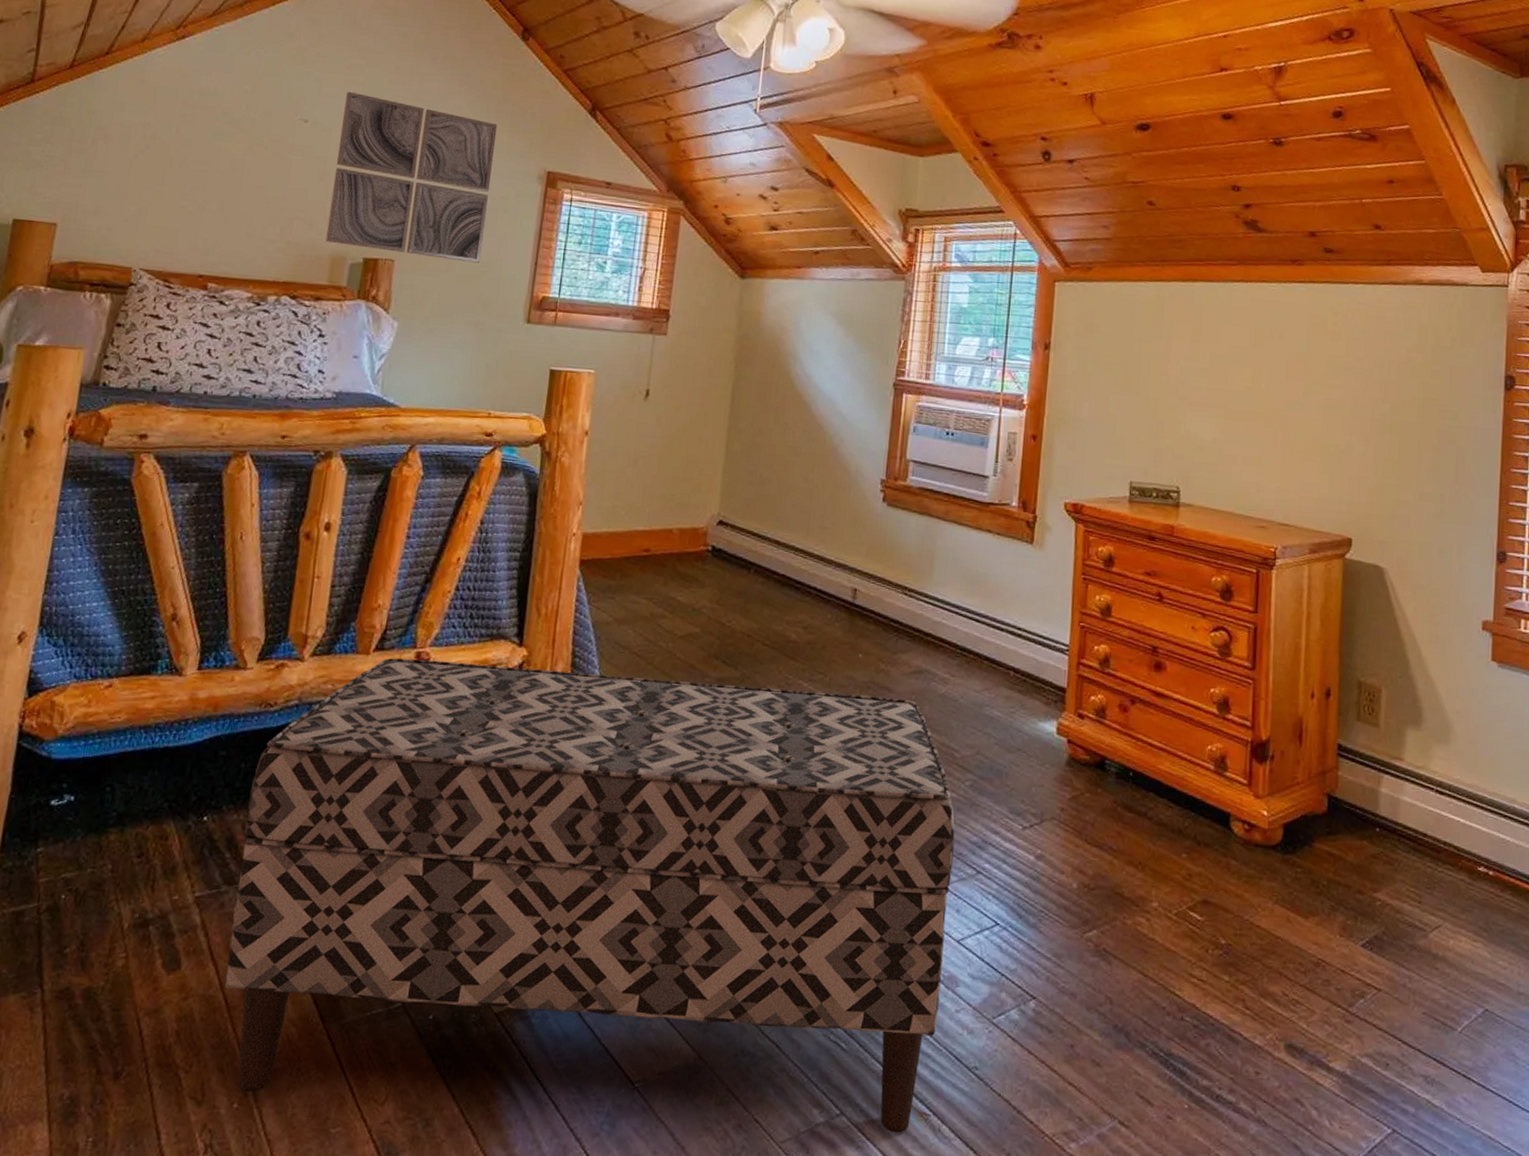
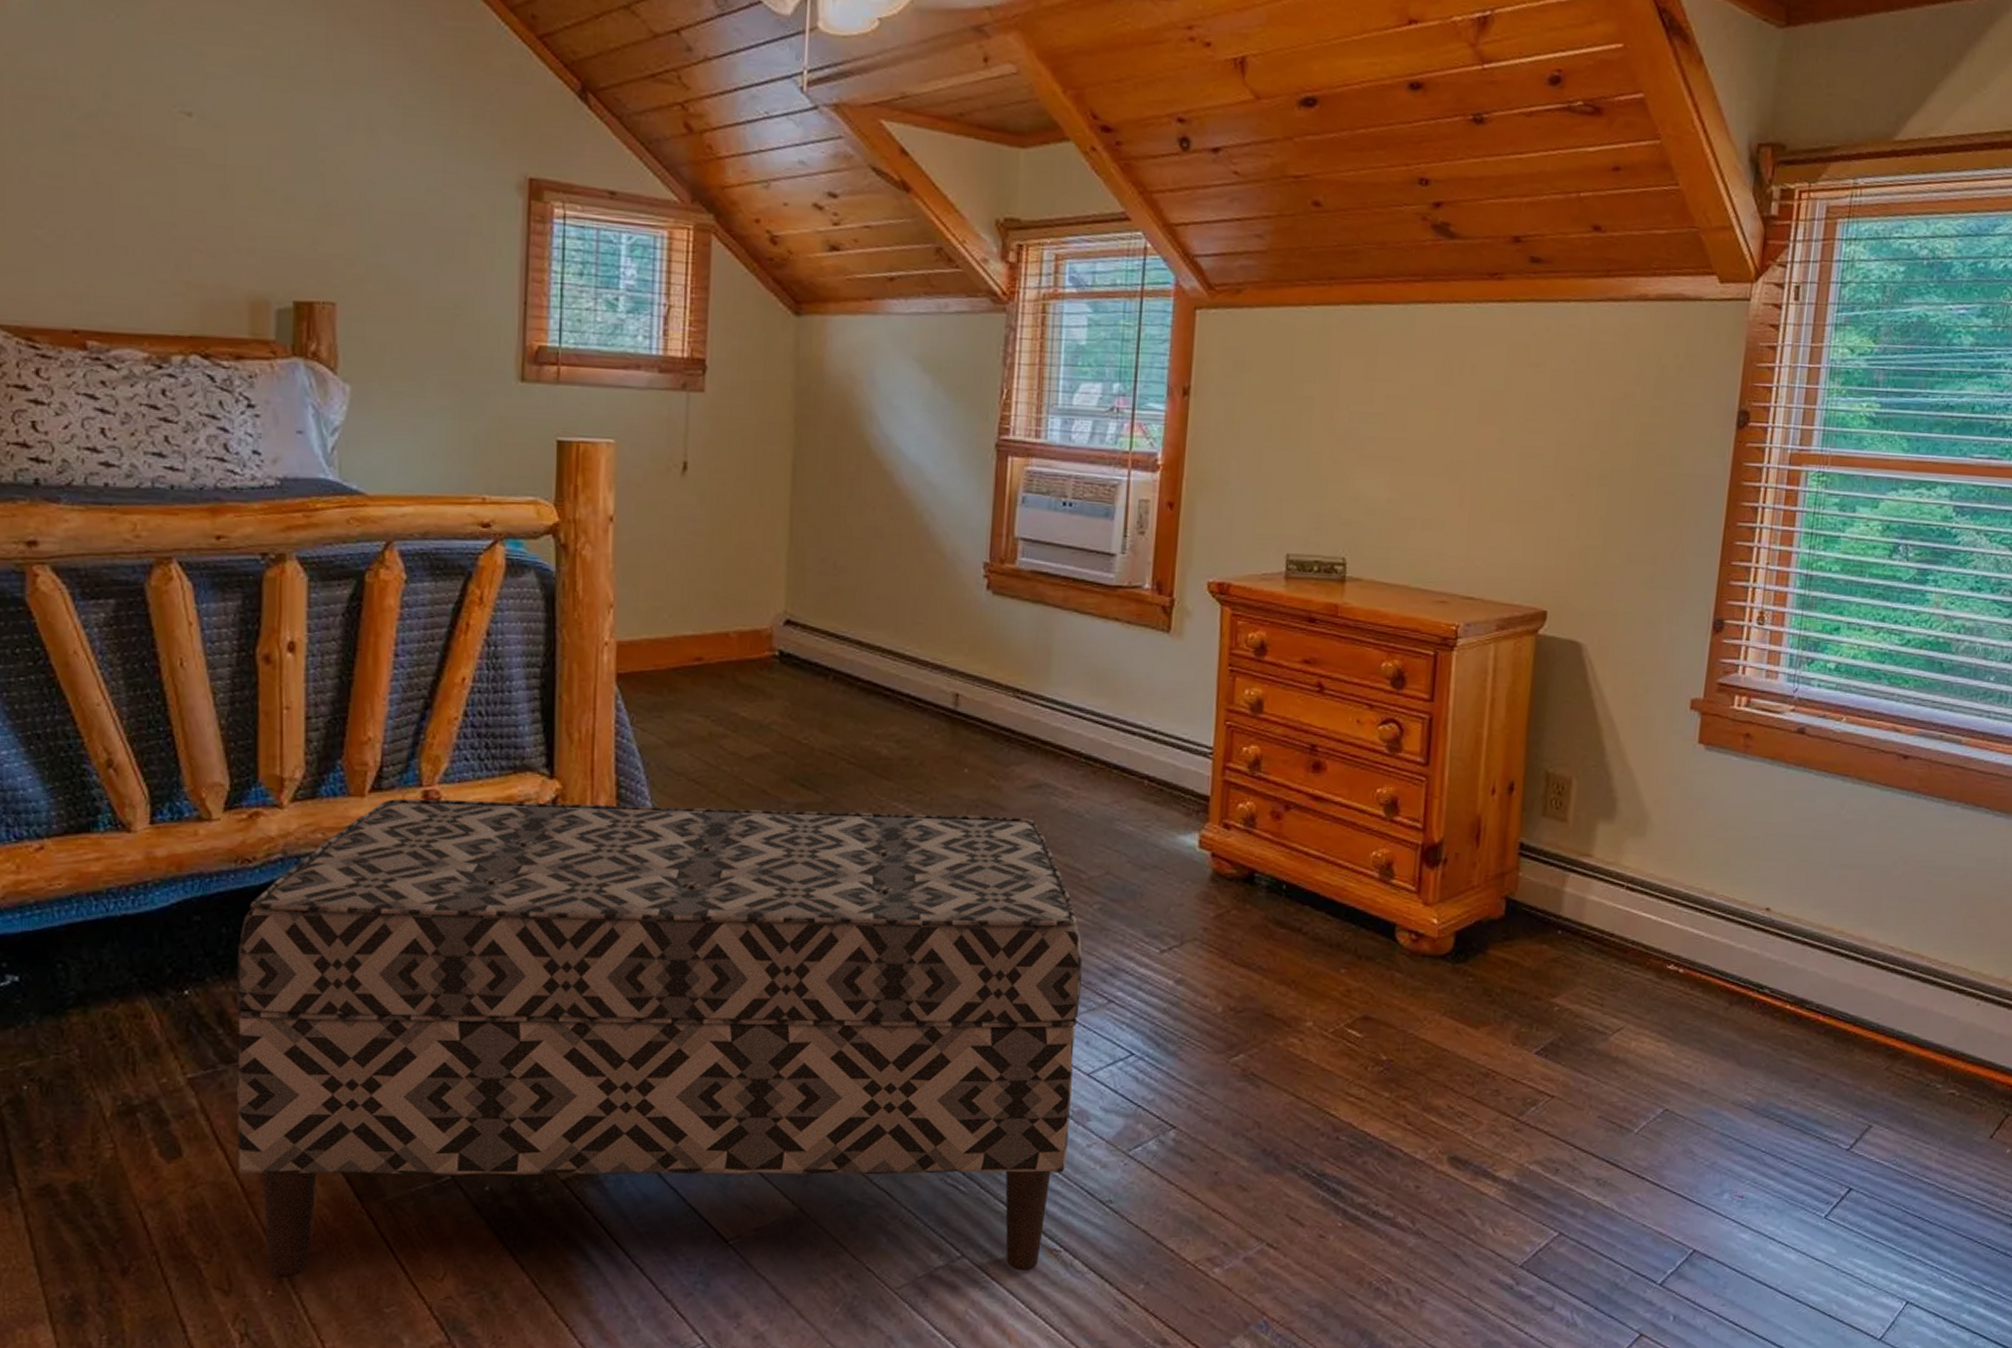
wall art: present [325,91,498,263] -> none [239,71,455,305]

